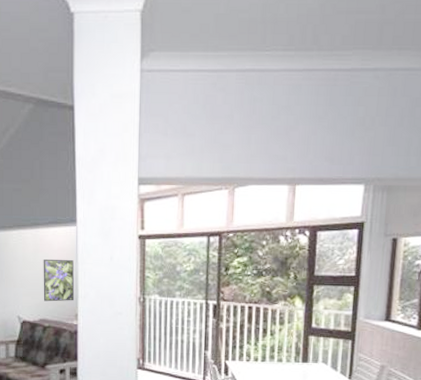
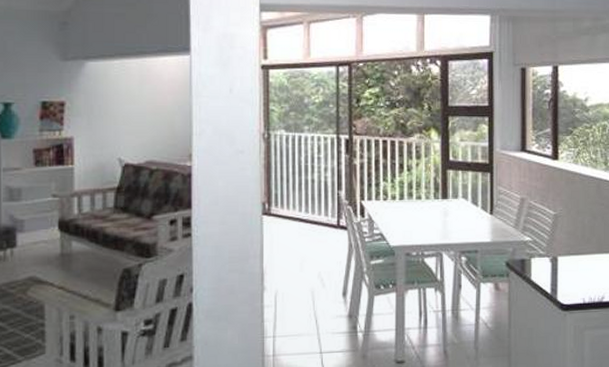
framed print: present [43,258,75,302] -> none [150,91,188,141]

